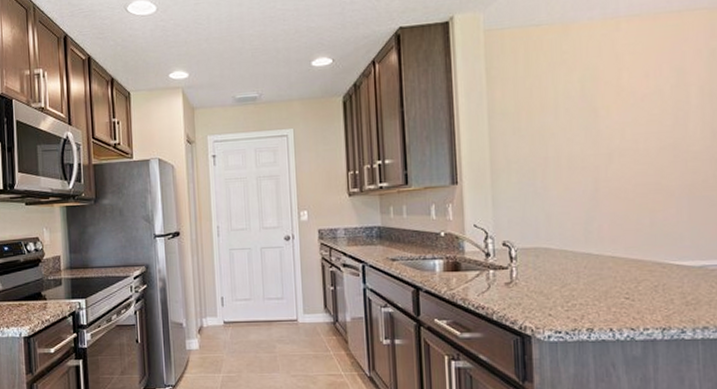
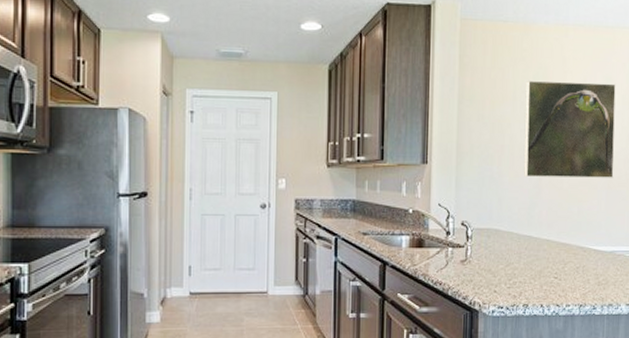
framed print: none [569,74,697,189] -> present [524,80,616,178]

